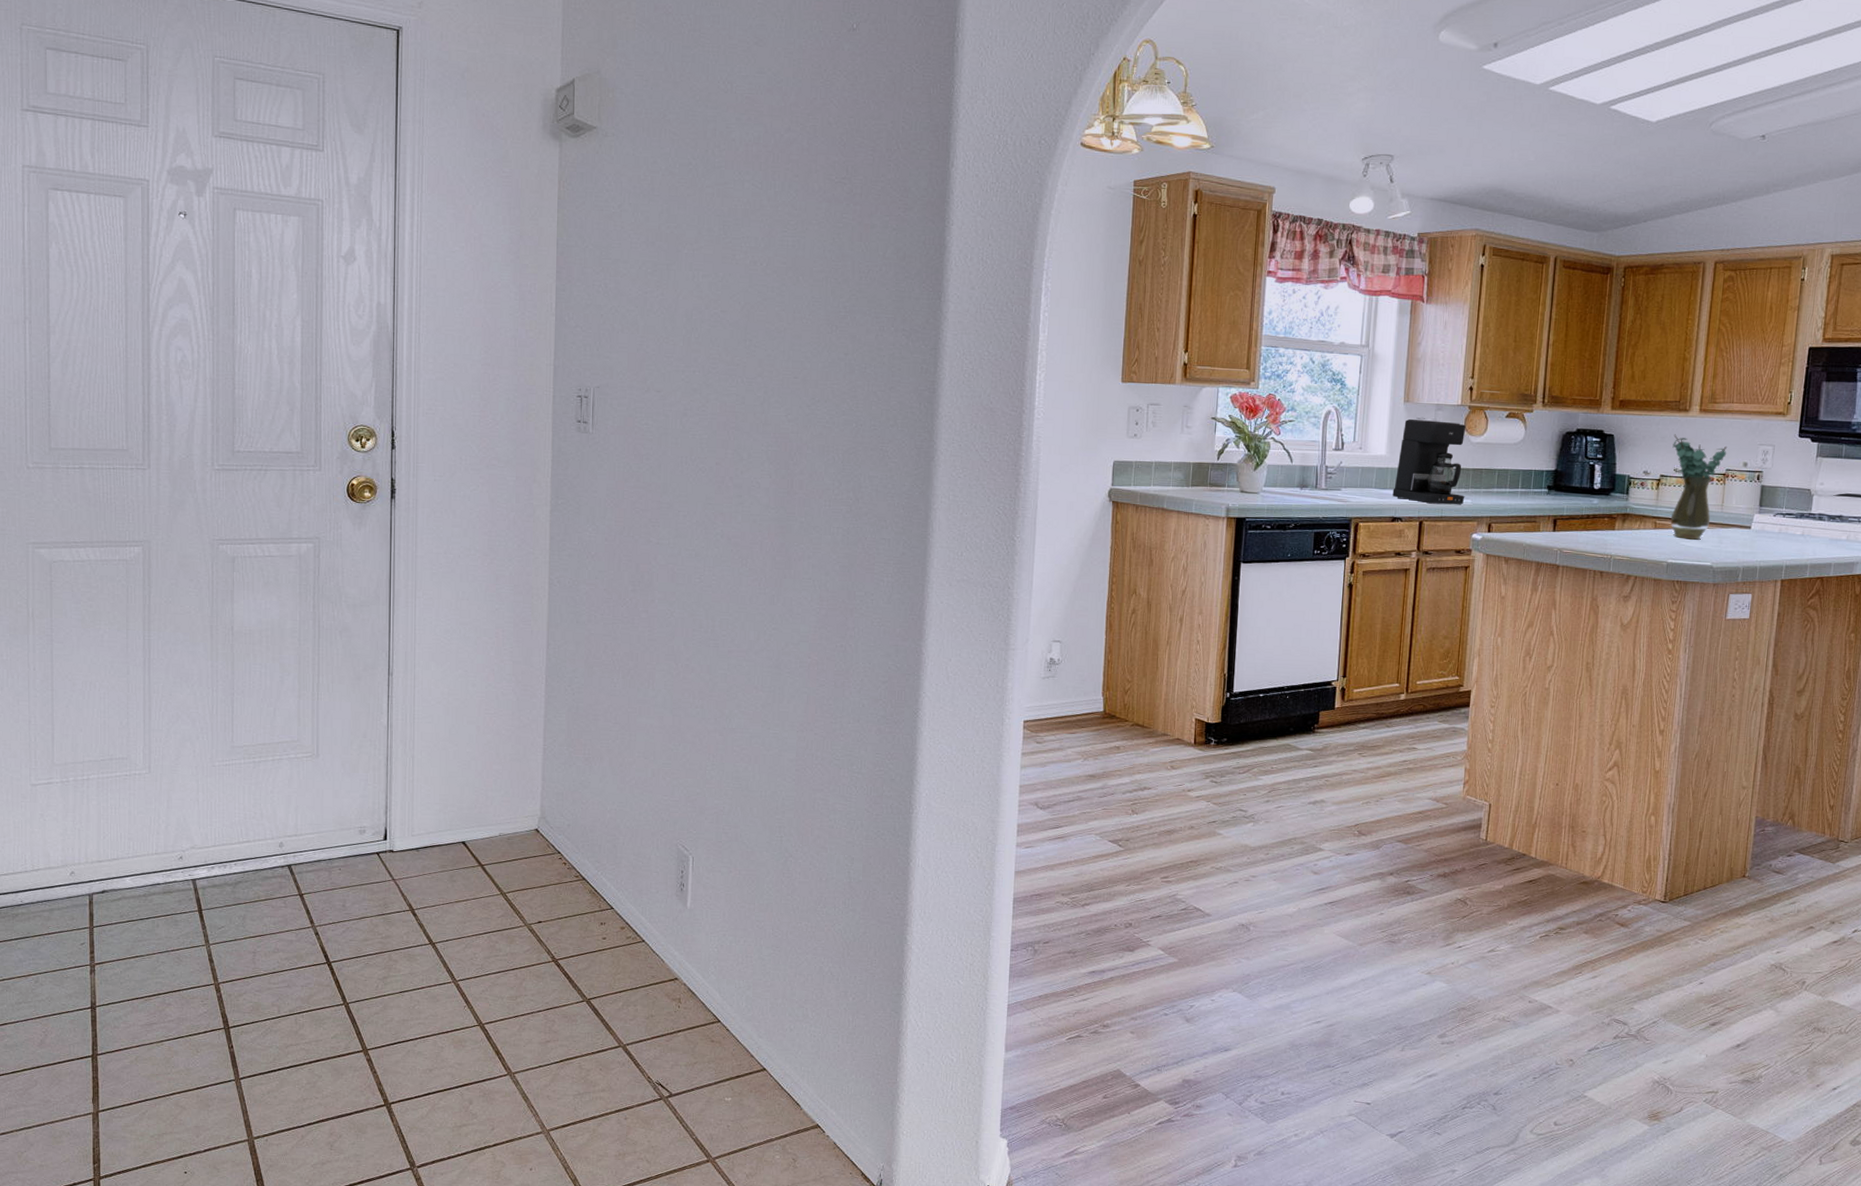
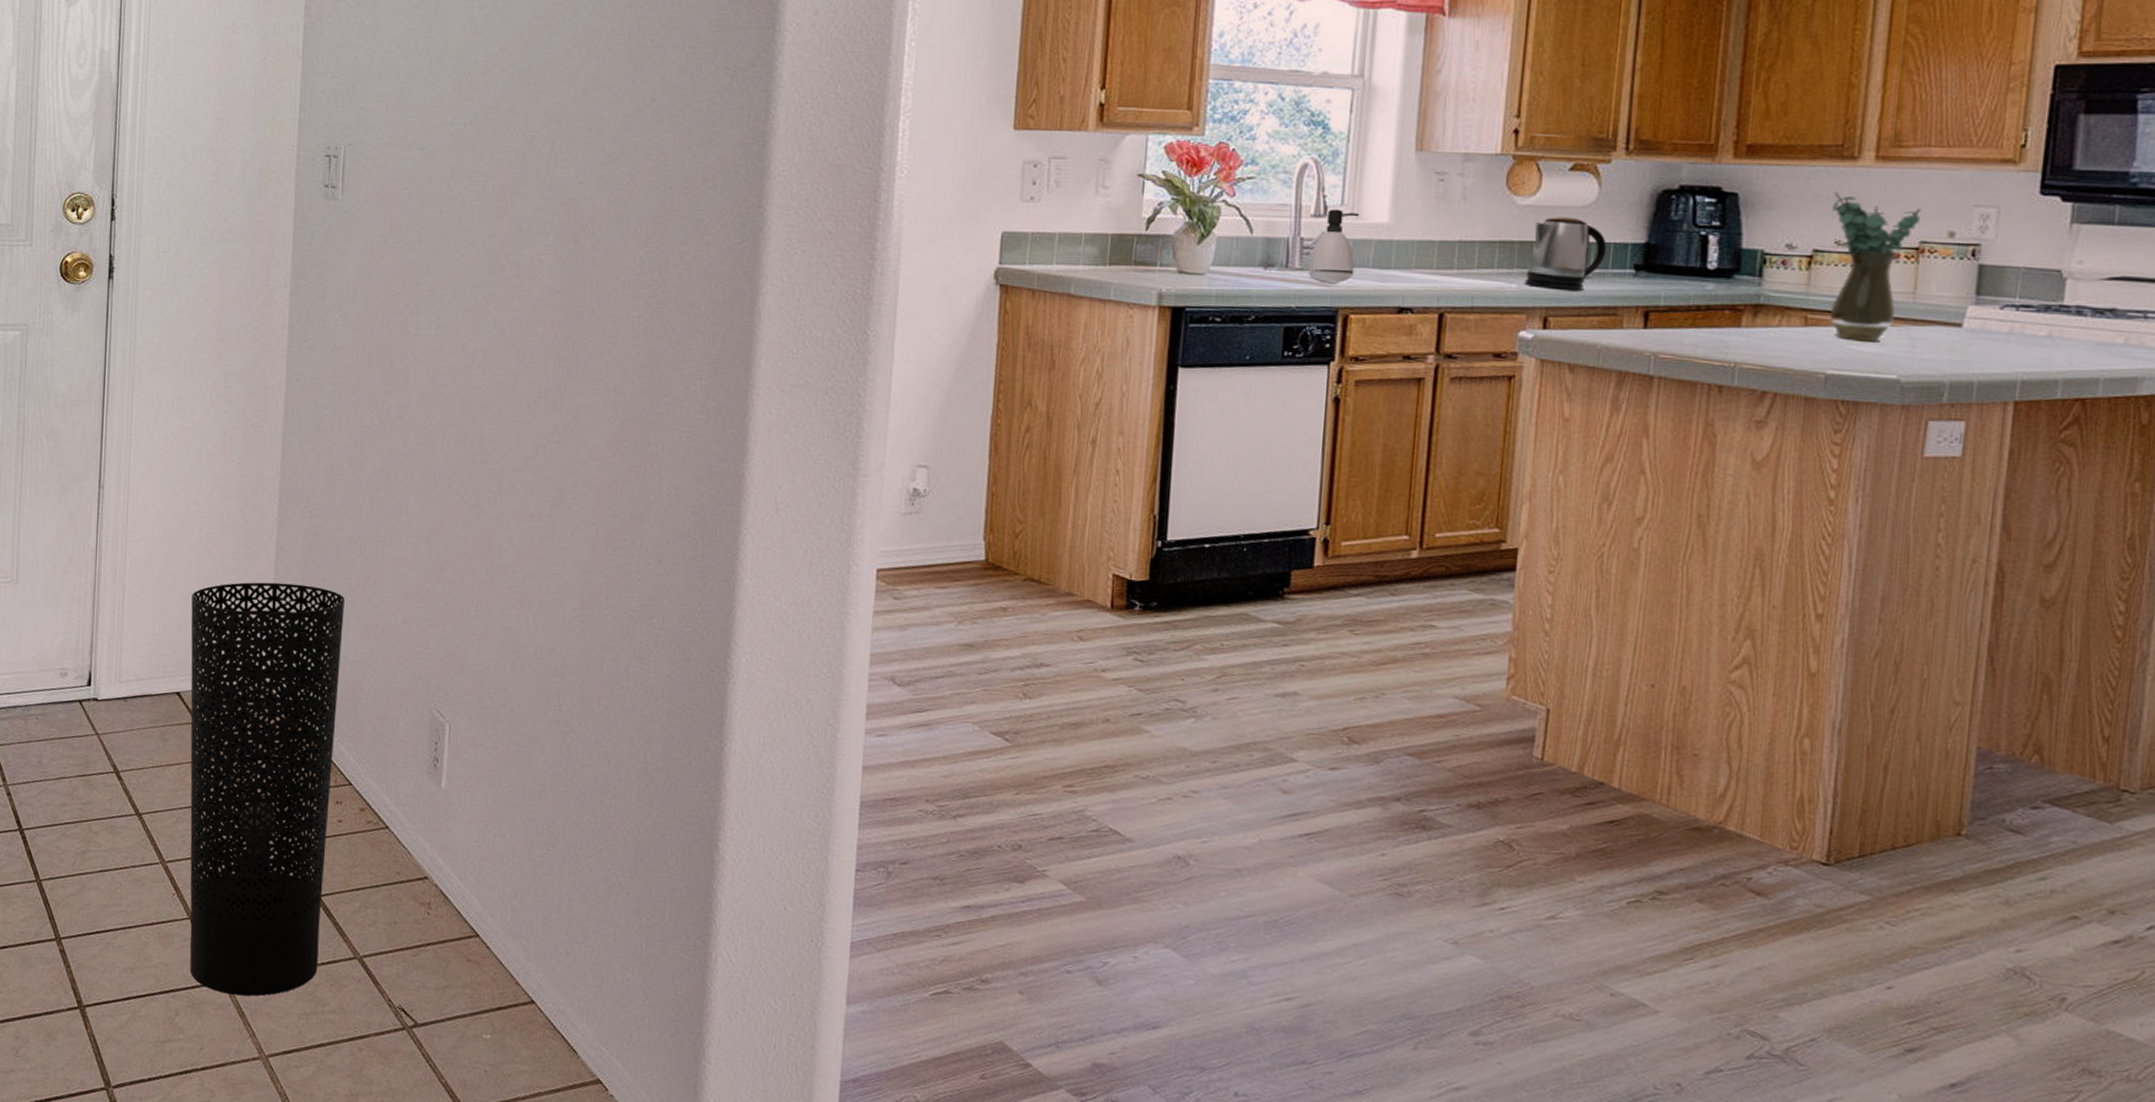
umbrella stand: none [473,748,603,1084] -> present [190,582,345,996]
soap dispenser: none [1330,444,1366,500] -> present [1308,209,1360,284]
coffee maker: present [1392,418,1466,504] -> none [1398,173,1509,290]
kettle: none [1476,451,1530,505] -> present [1525,217,1608,292]

